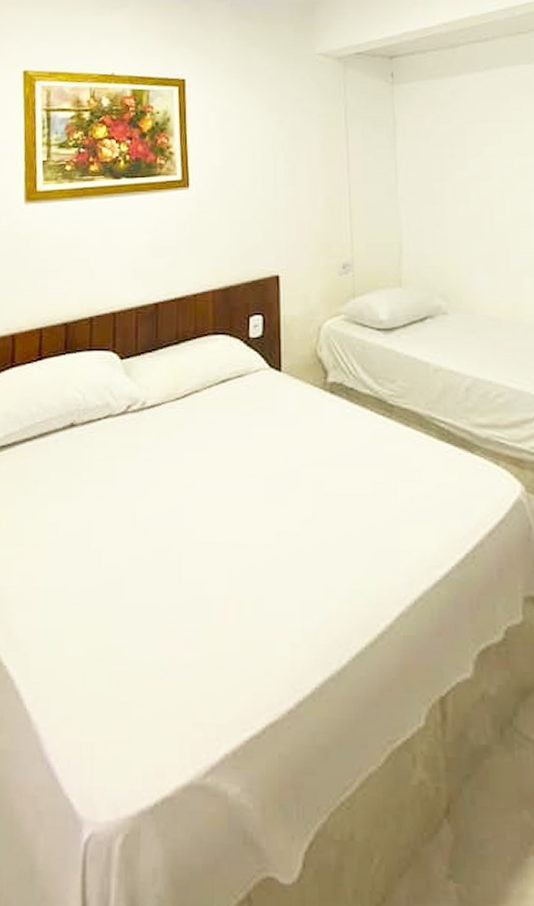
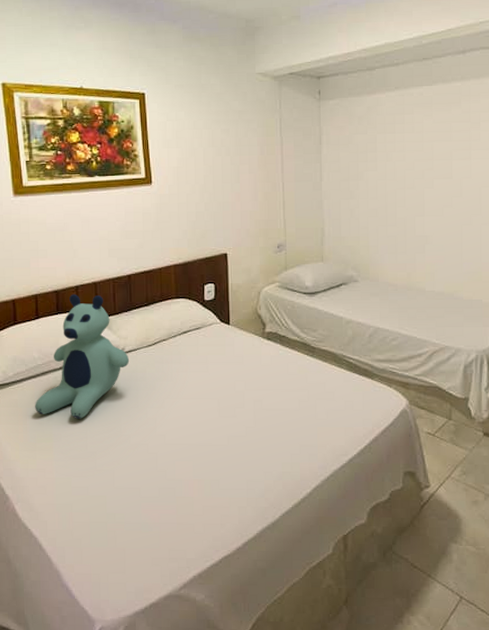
bear: none [27,327,152,501] -> present [35,293,130,419]

